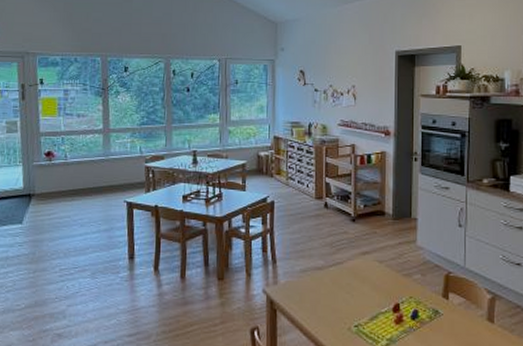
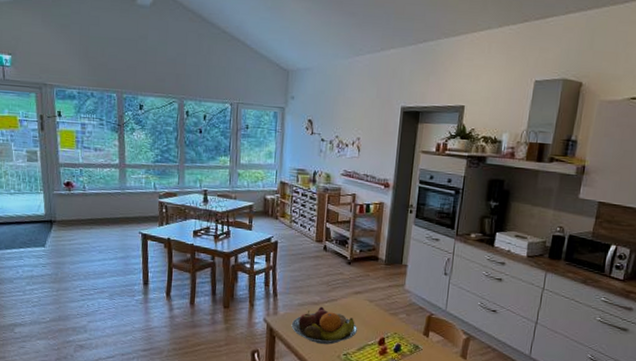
fruit bowl: none [293,271,368,316] -> present [291,306,357,345]

